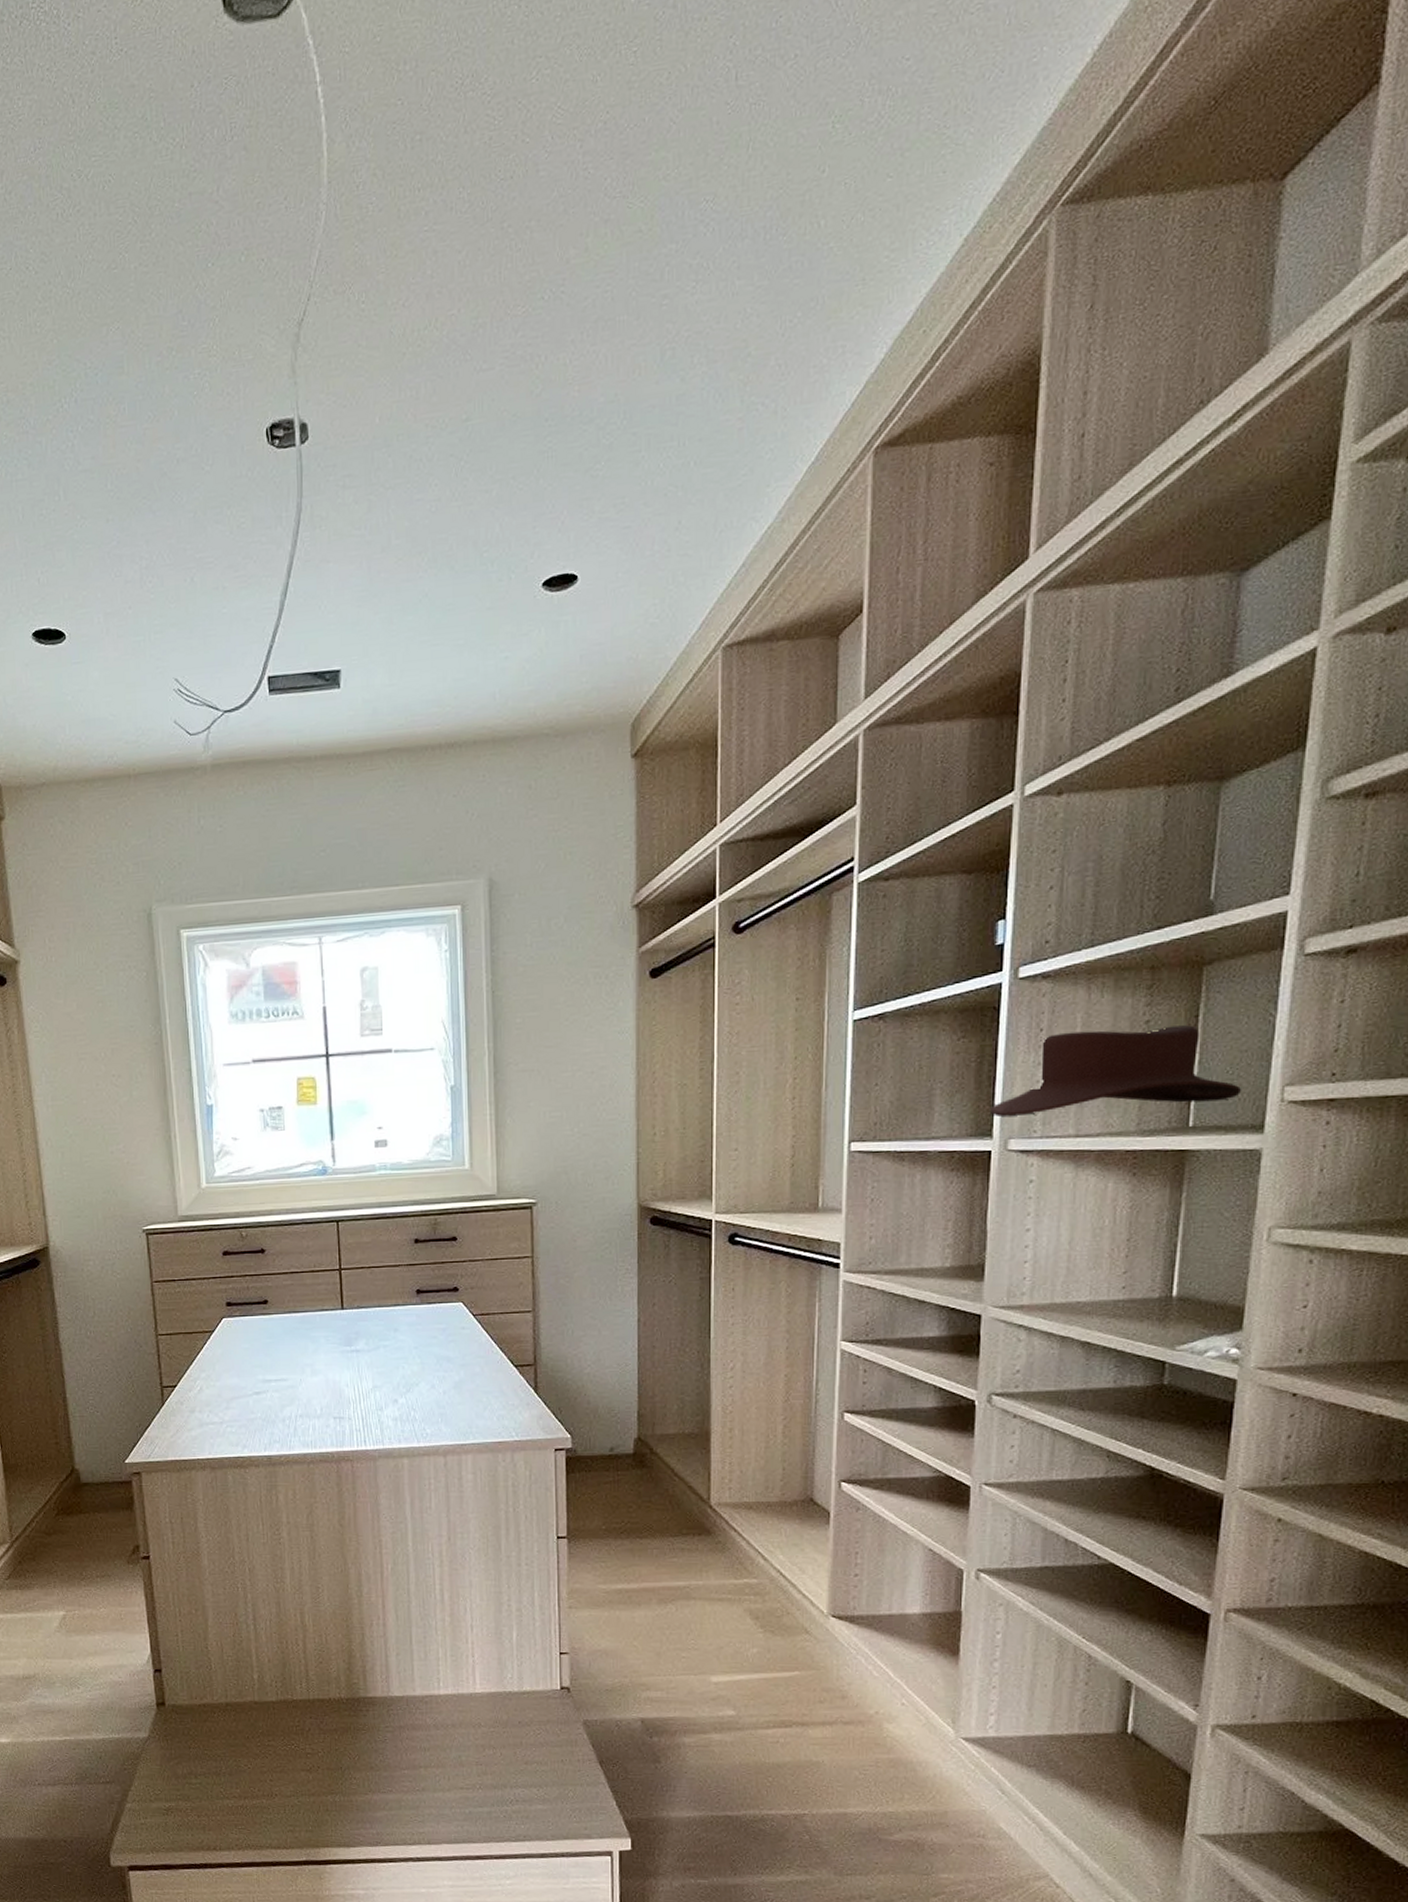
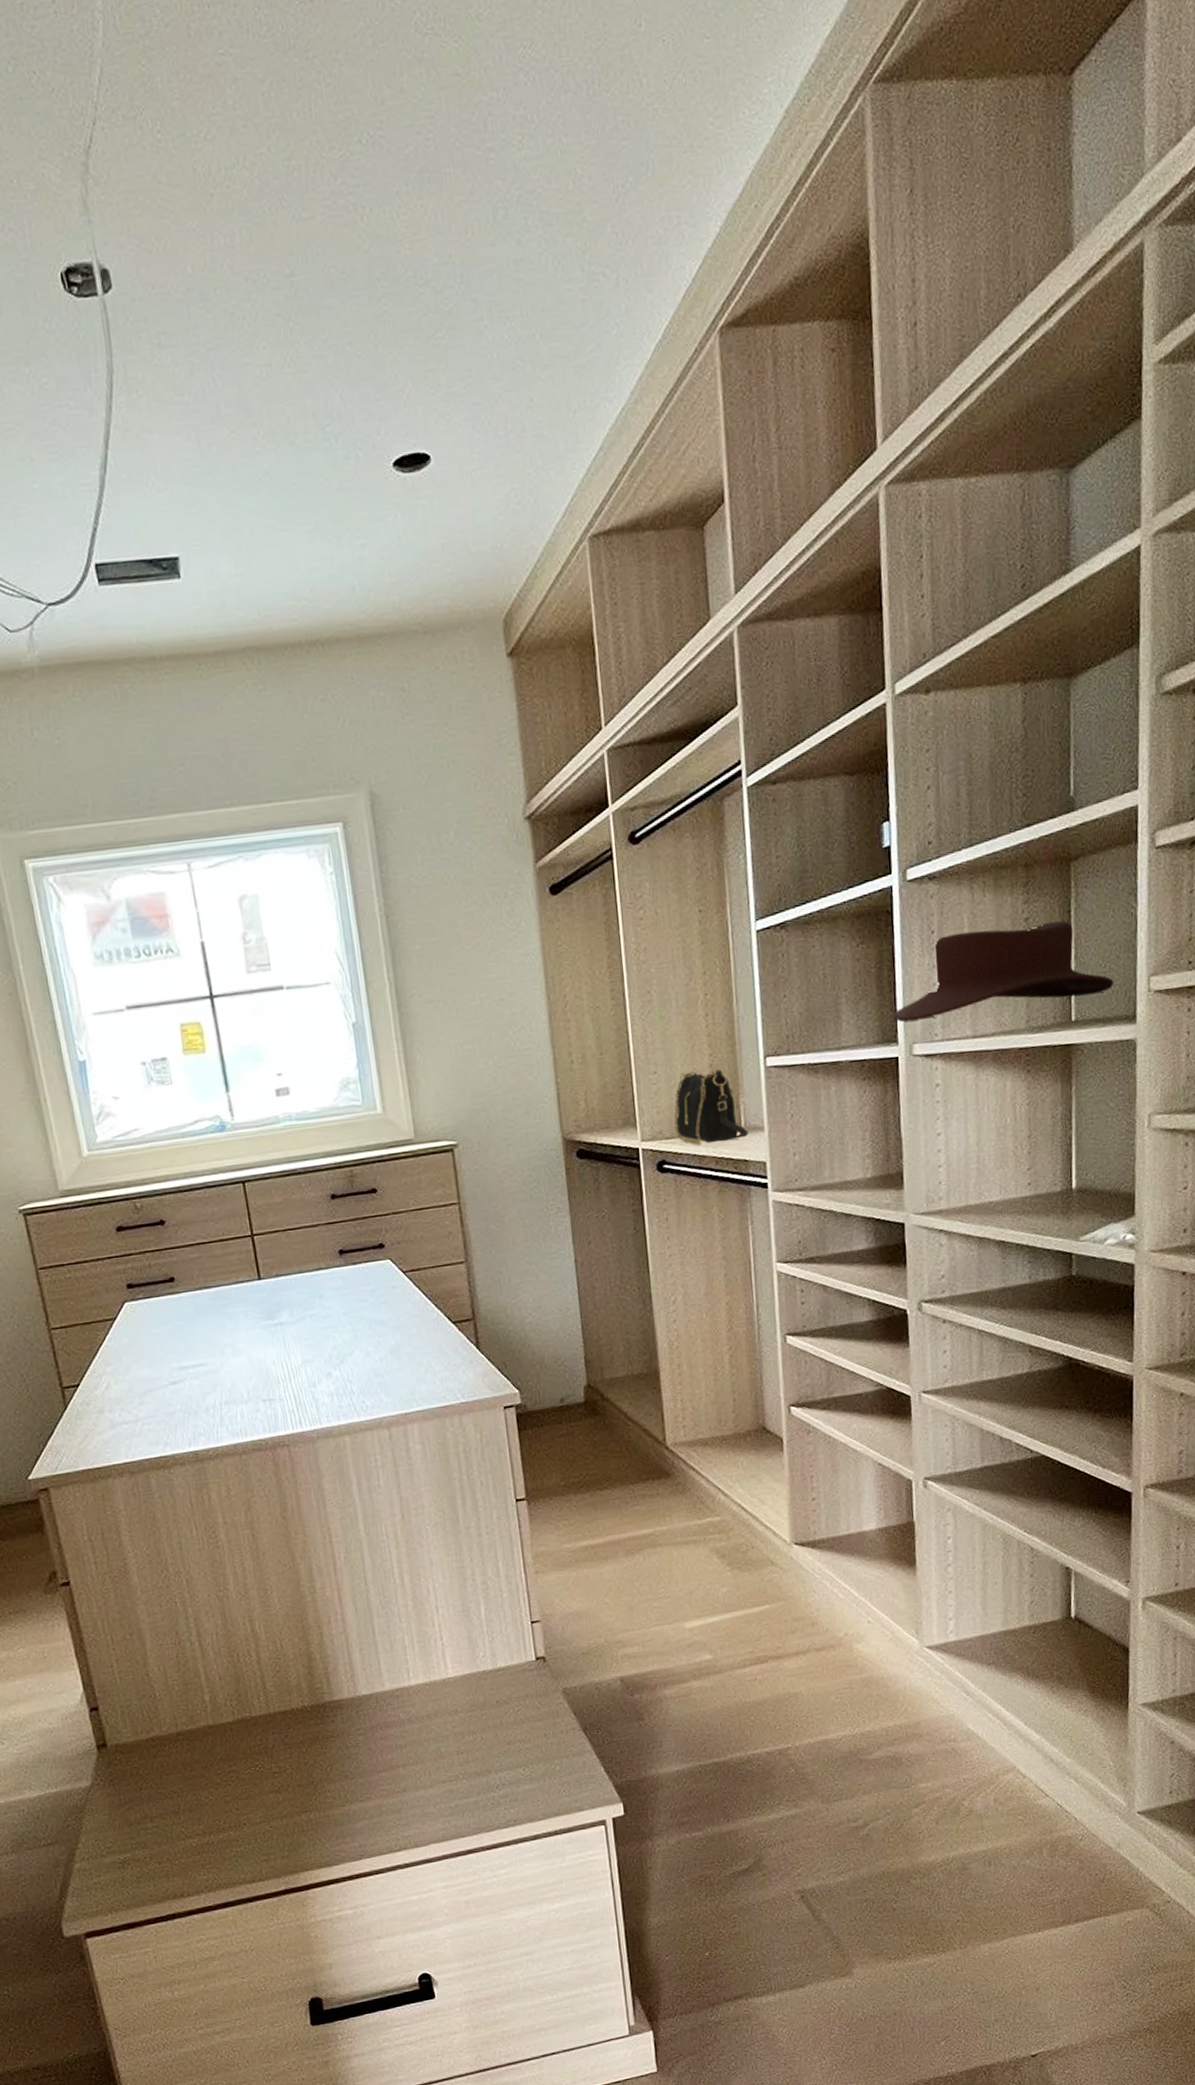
handbag: none [751,1149,825,1221] -> present [674,1067,748,1145]

